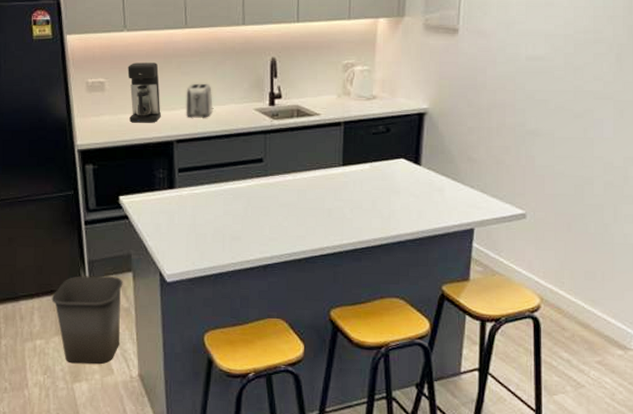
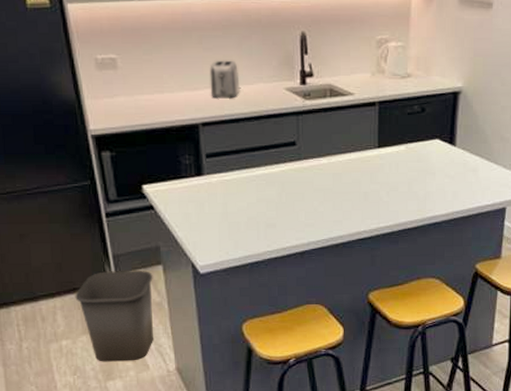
coffee maker: present [127,63,161,123] -> none [142,36,183,105]

